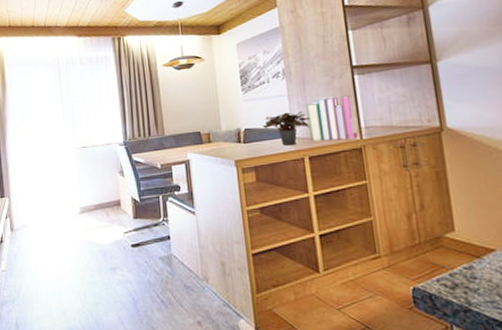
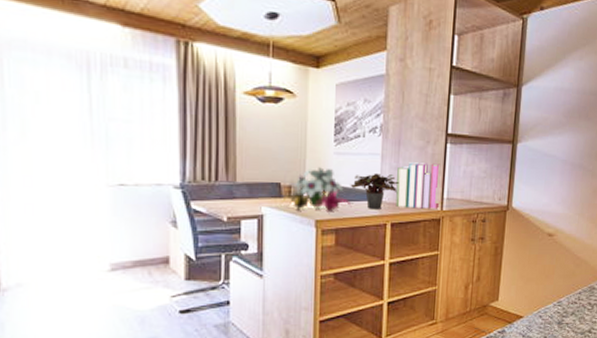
flower arrangement: none [201,114,267,154] -> present [279,167,352,211]

